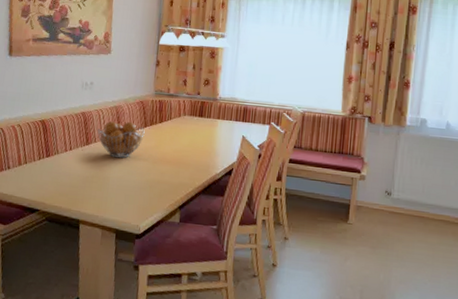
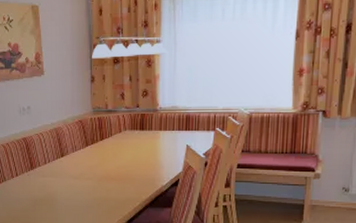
fruit basket: present [97,121,145,159] -> none [40,142,87,180]

